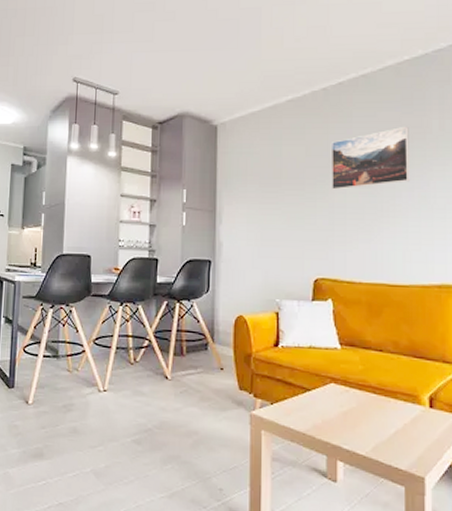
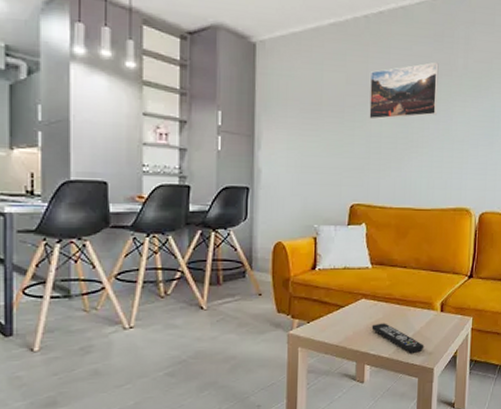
remote control: none [343,413,411,455] -> present [371,323,424,353]

